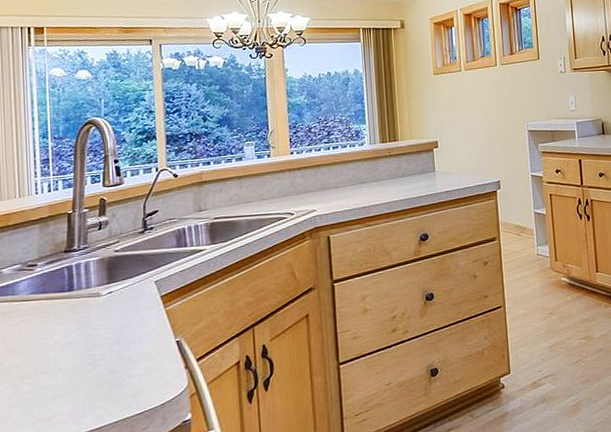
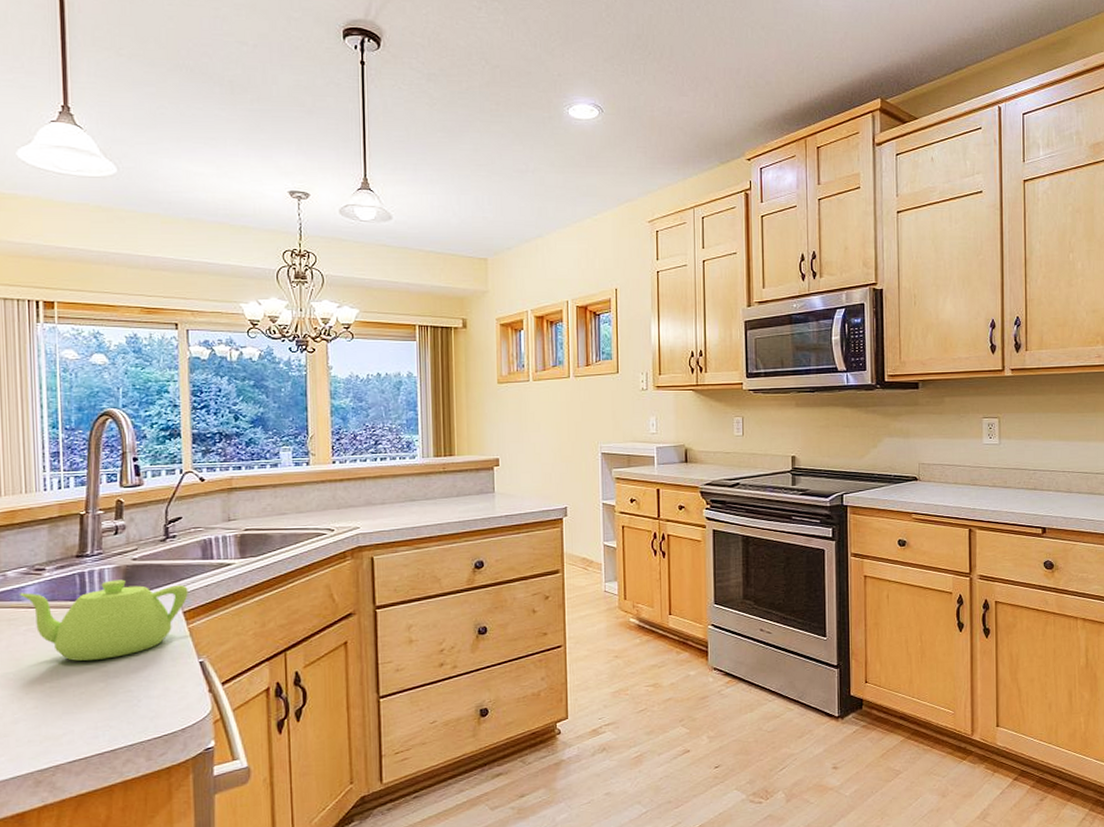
teapot: none [15,270,165,347] -> present [20,579,188,662]

